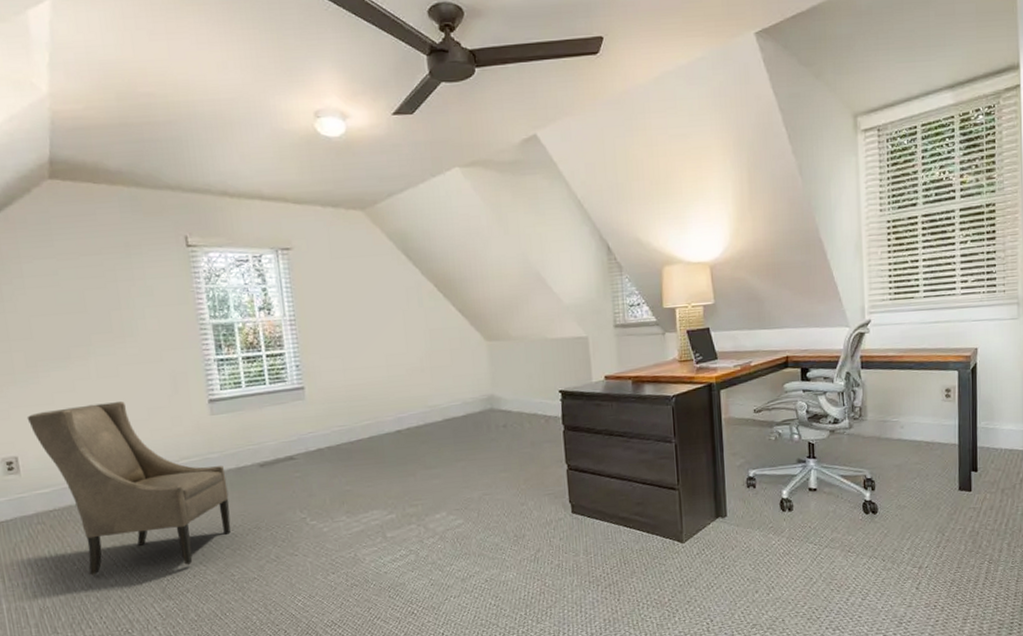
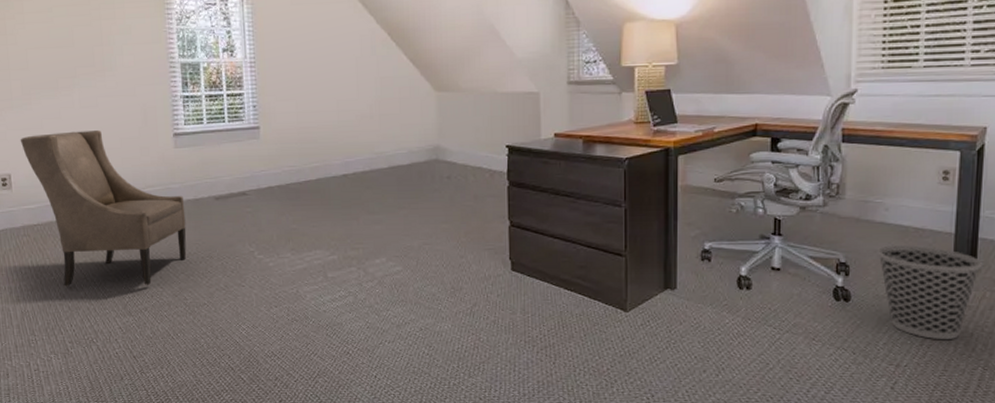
wastebasket: none [896,457,982,541] -> present [877,245,982,340]

